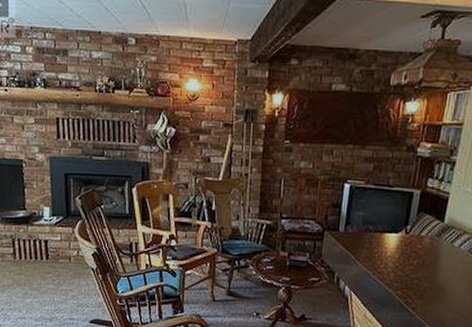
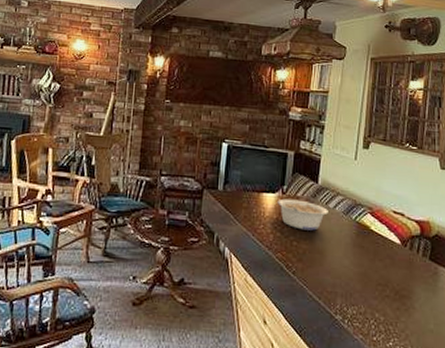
legume: none [400,238,453,269] -> present [277,198,328,231]

